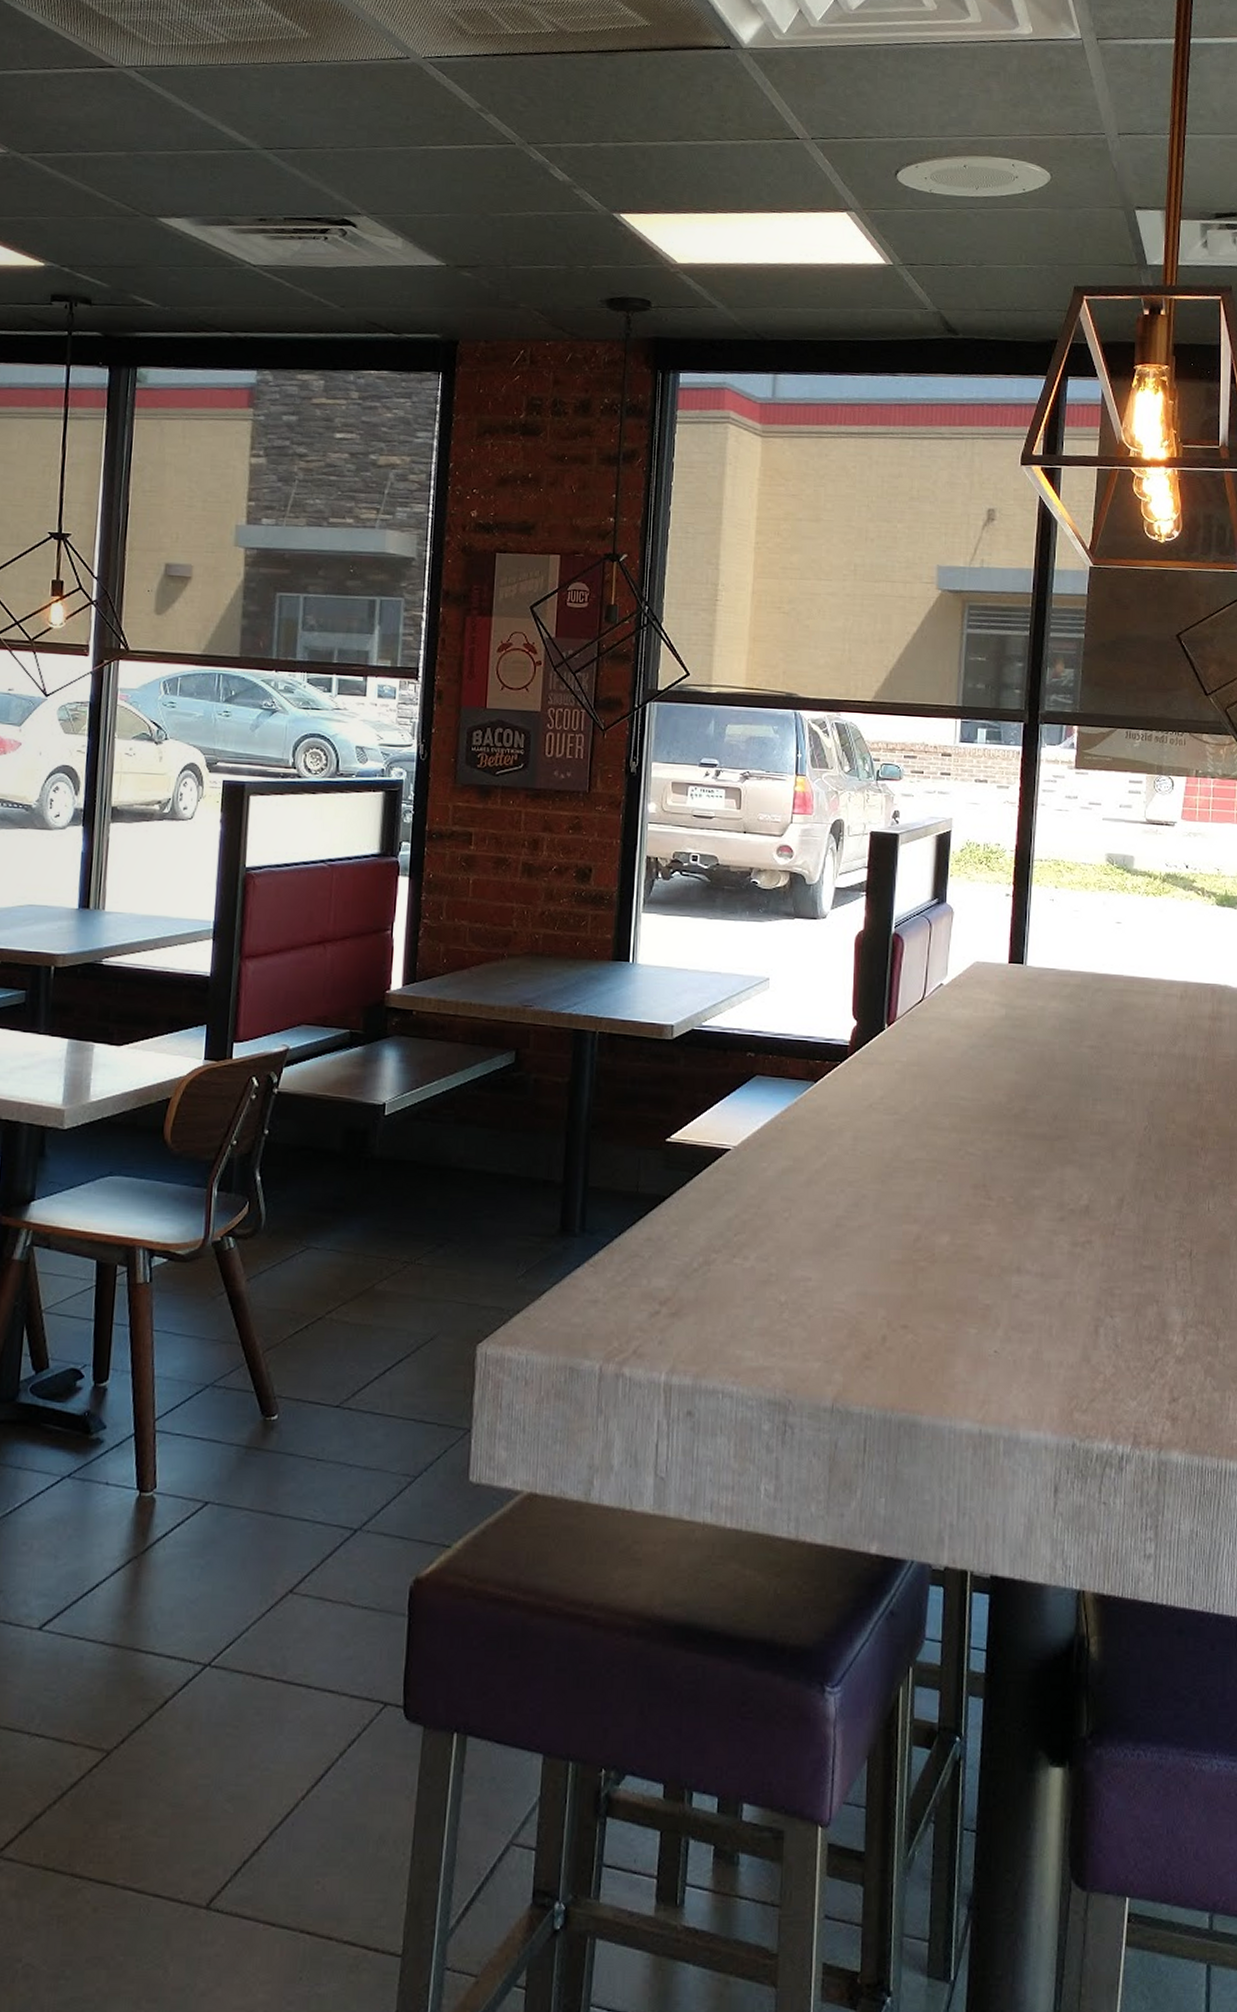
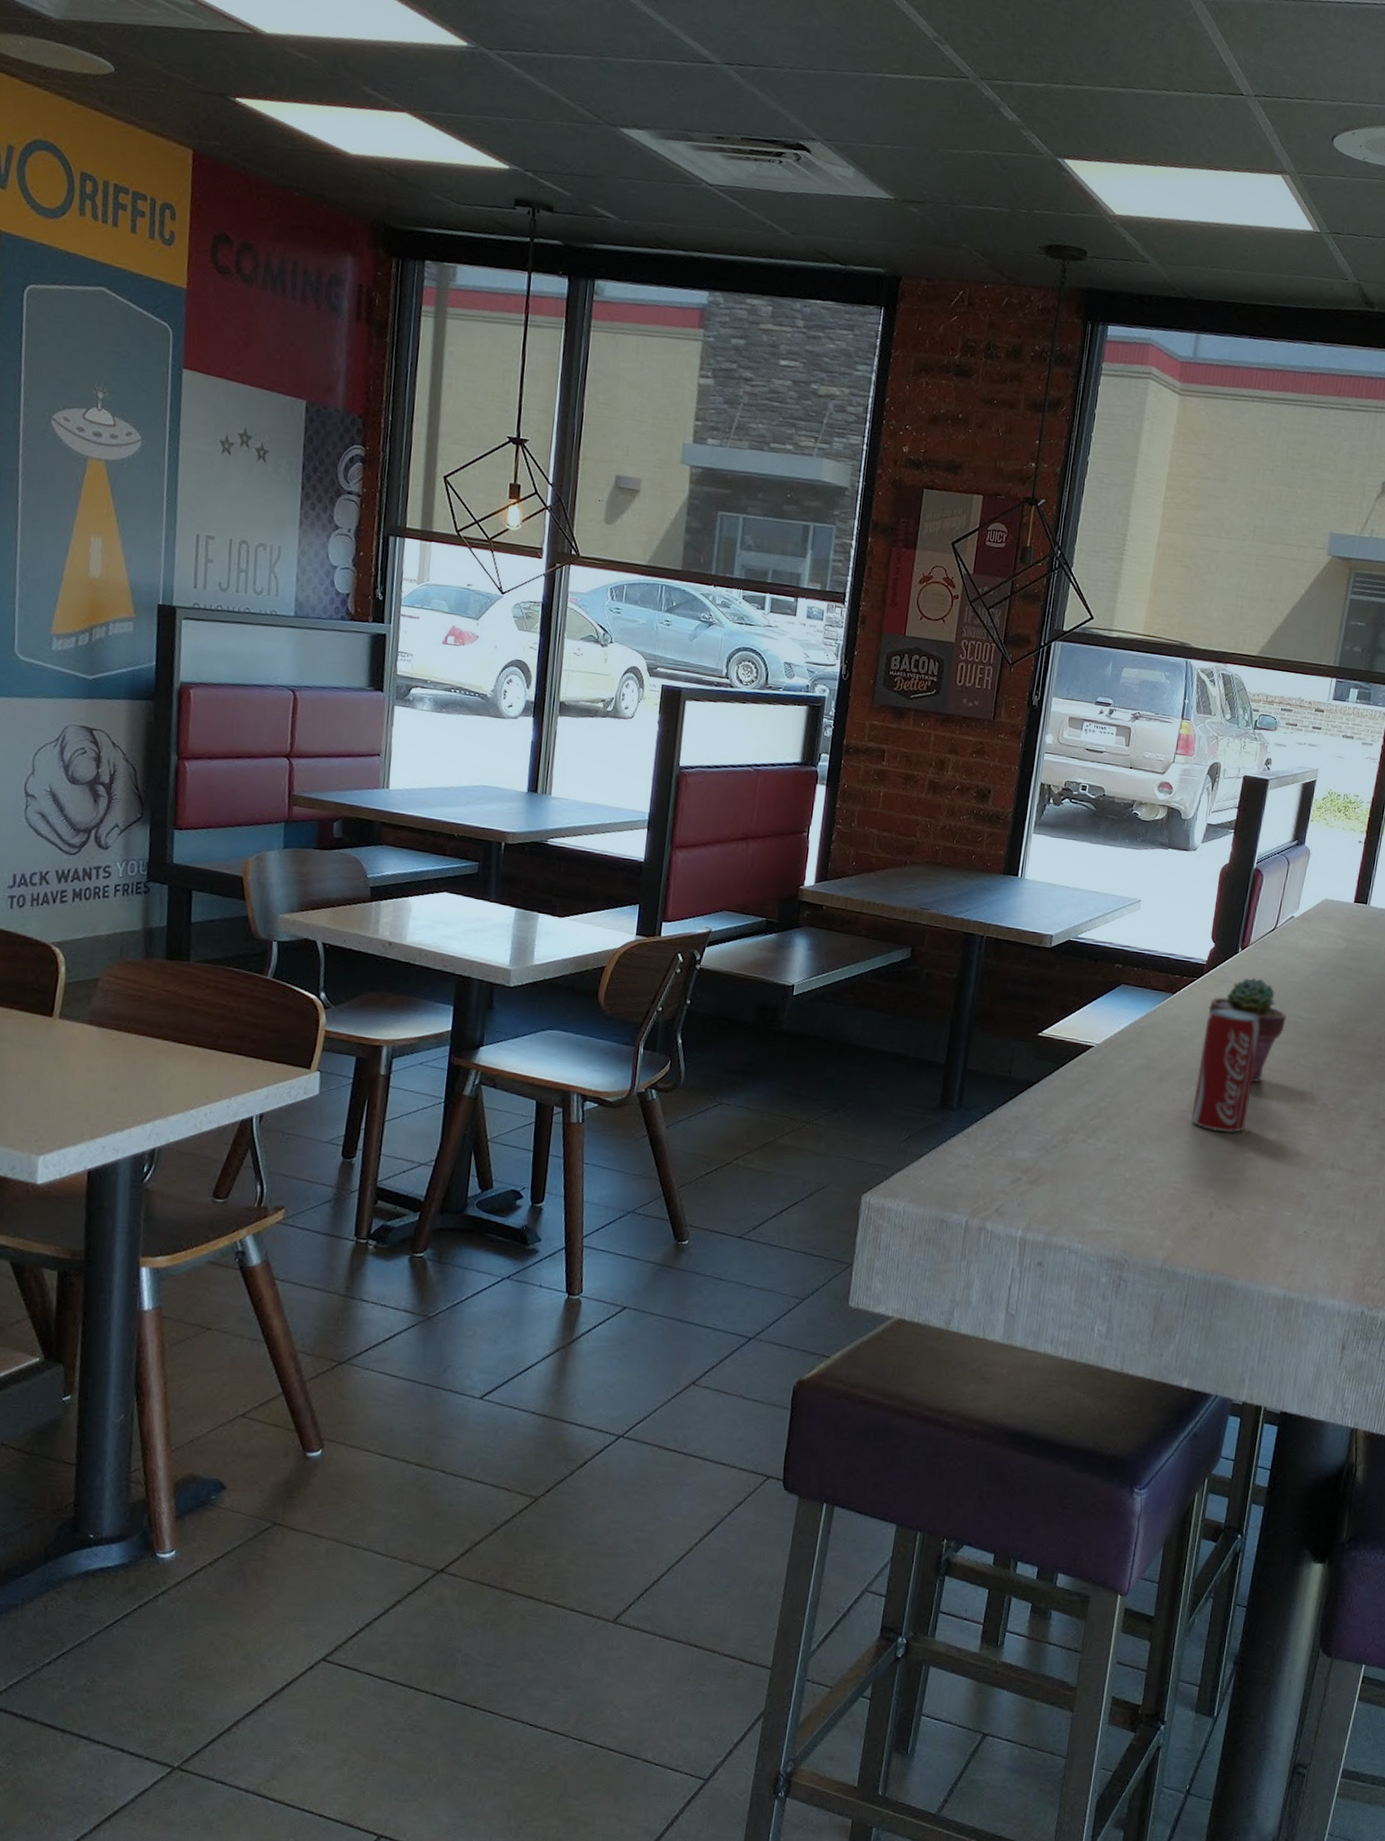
beverage can: none [850,1094,919,1240] -> present [1191,1008,1261,1133]
potted succulent: none [857,1056,947,1177] -> present [1208,977,1287,1082]

